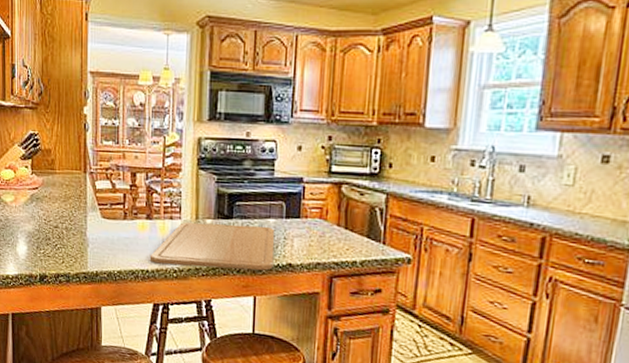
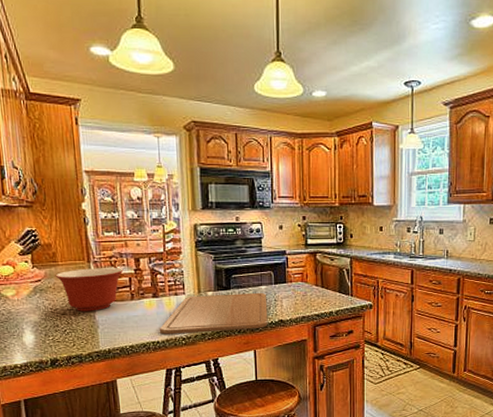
mixing bowl: none [52,179,119,228] -> present [55,268,124,311]

